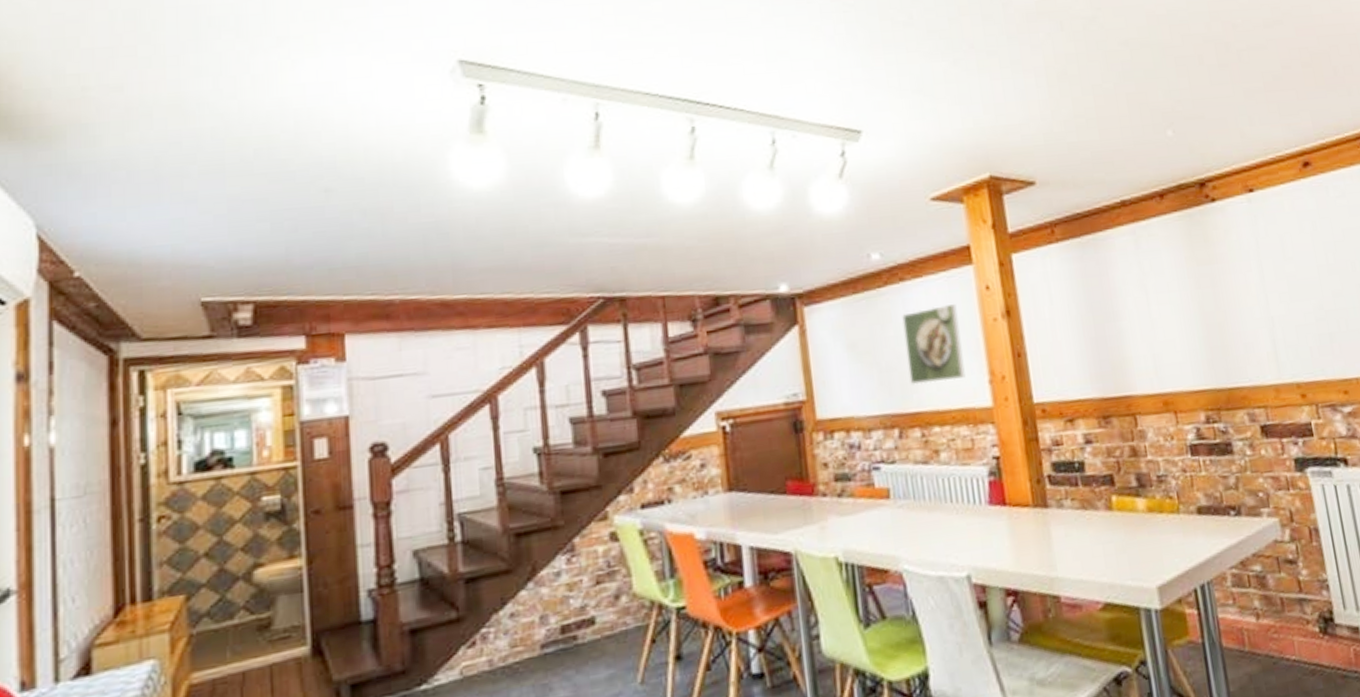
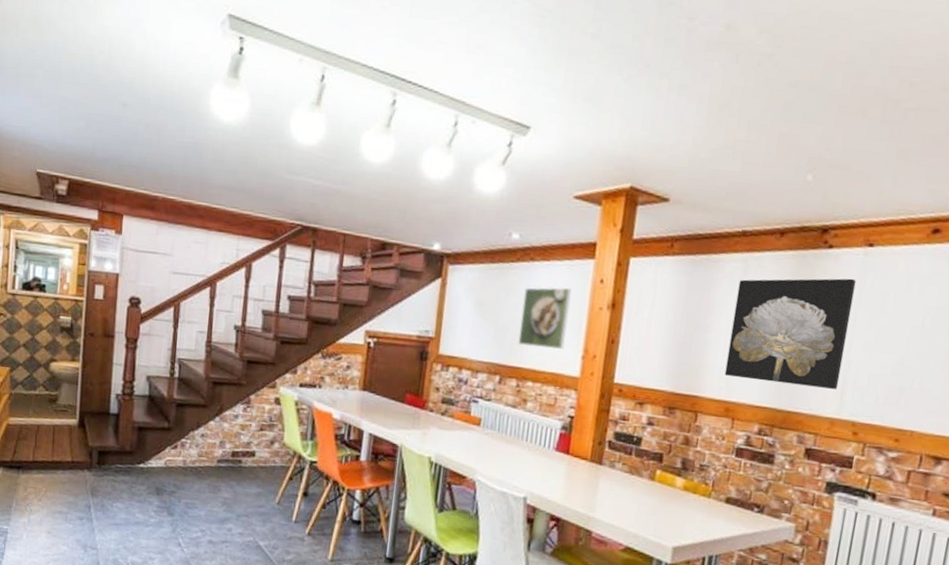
wall art: none [1134,228,1270,364] -> present [724,278,857,390]

